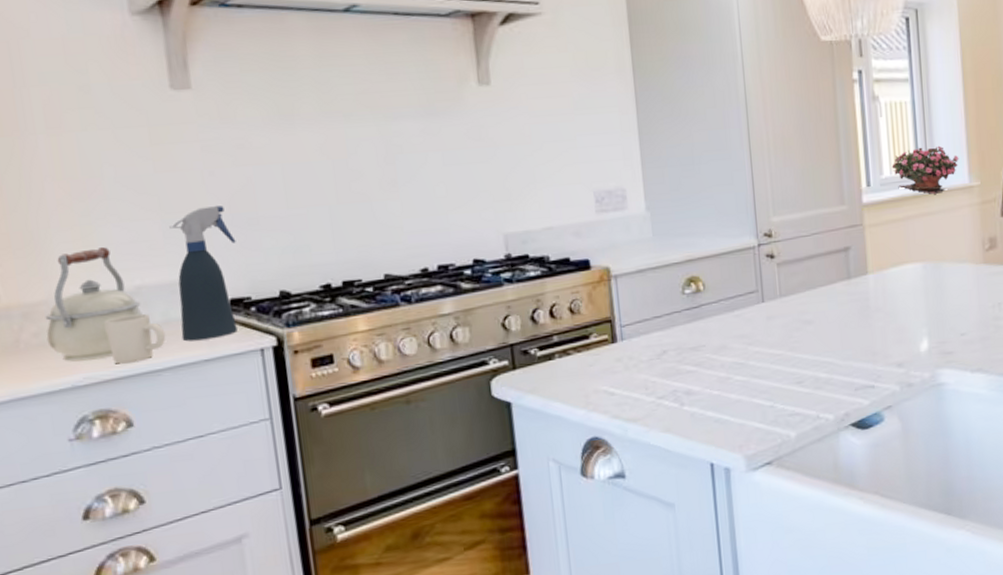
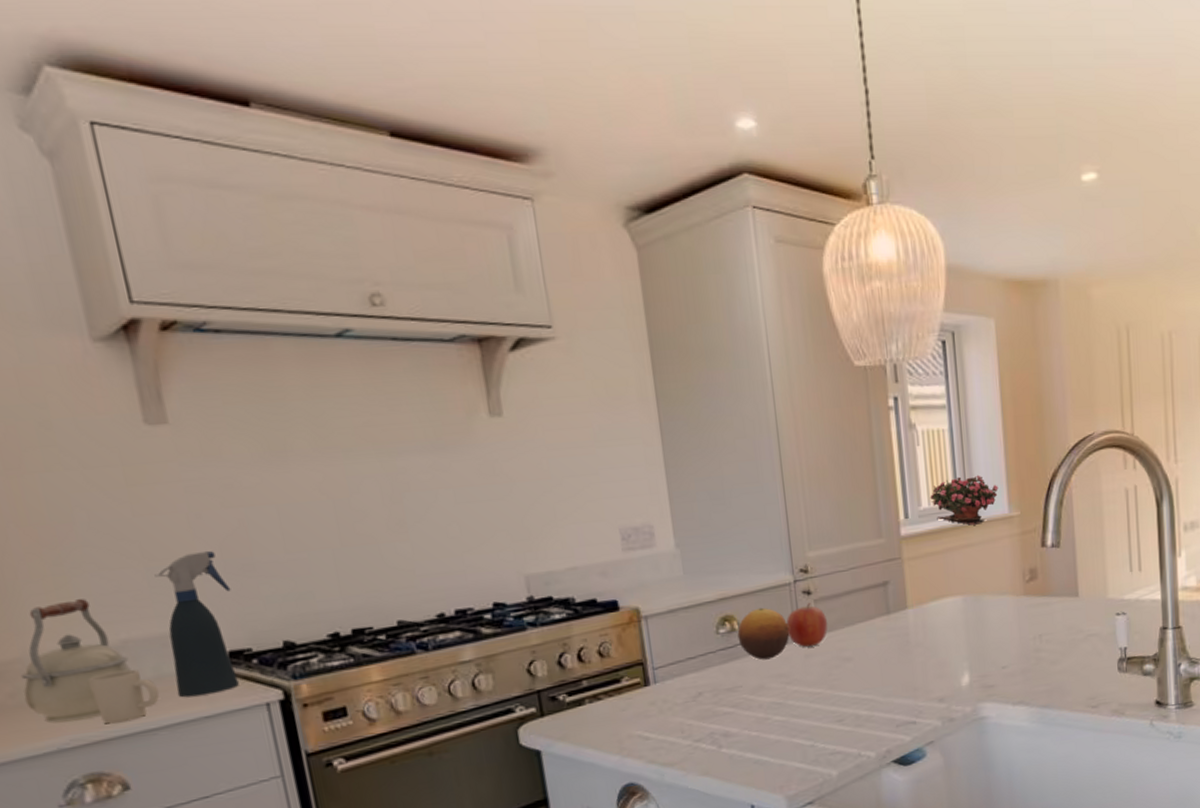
fruit: none [702,269,753,321] -> present [737,607,790,660]
fruit: none [749,266,790,309] -> present [786,603,828,647]

